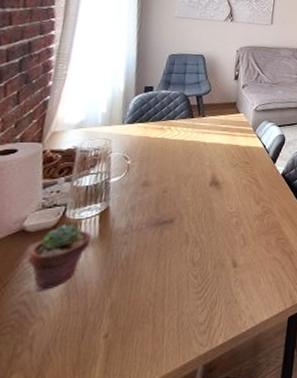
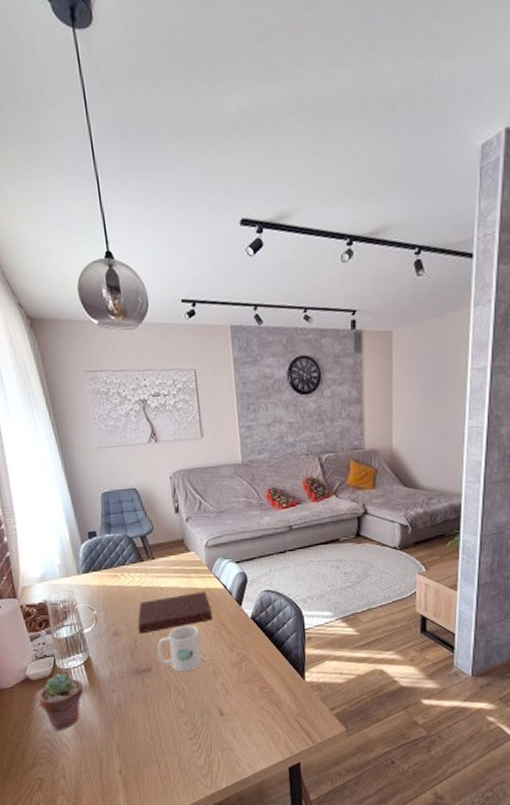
notebook: none [170,149,248,185] -> present [137,591,213,634]
mug: none [184,178,231,224] -> present [157,625,202,673]

